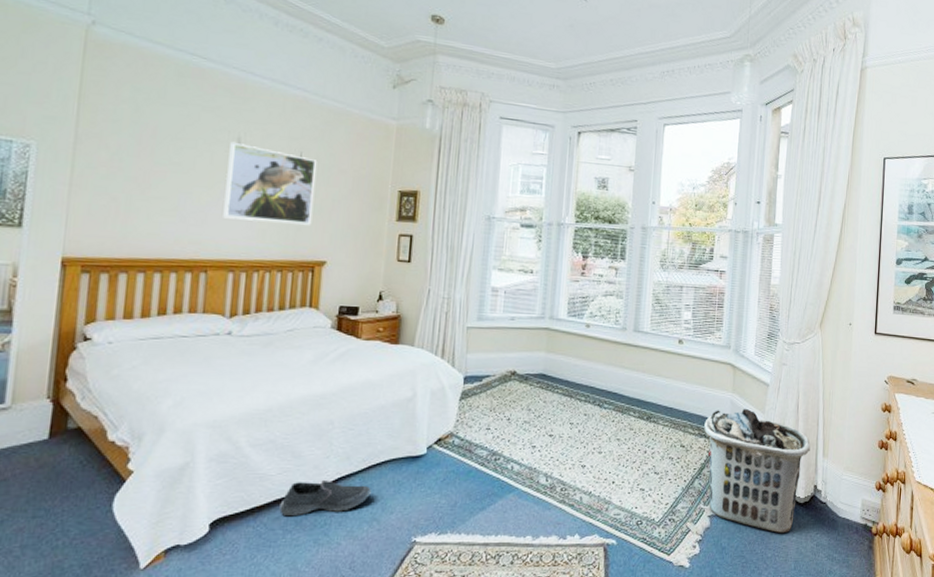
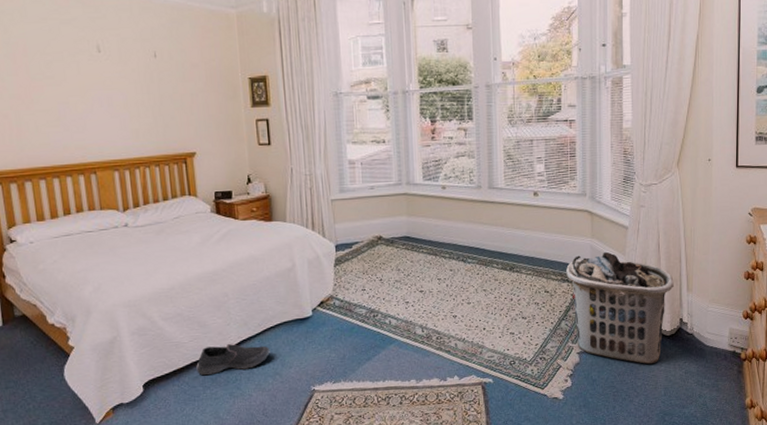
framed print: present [223,141,318,226] -> none [91,50,177,123]

